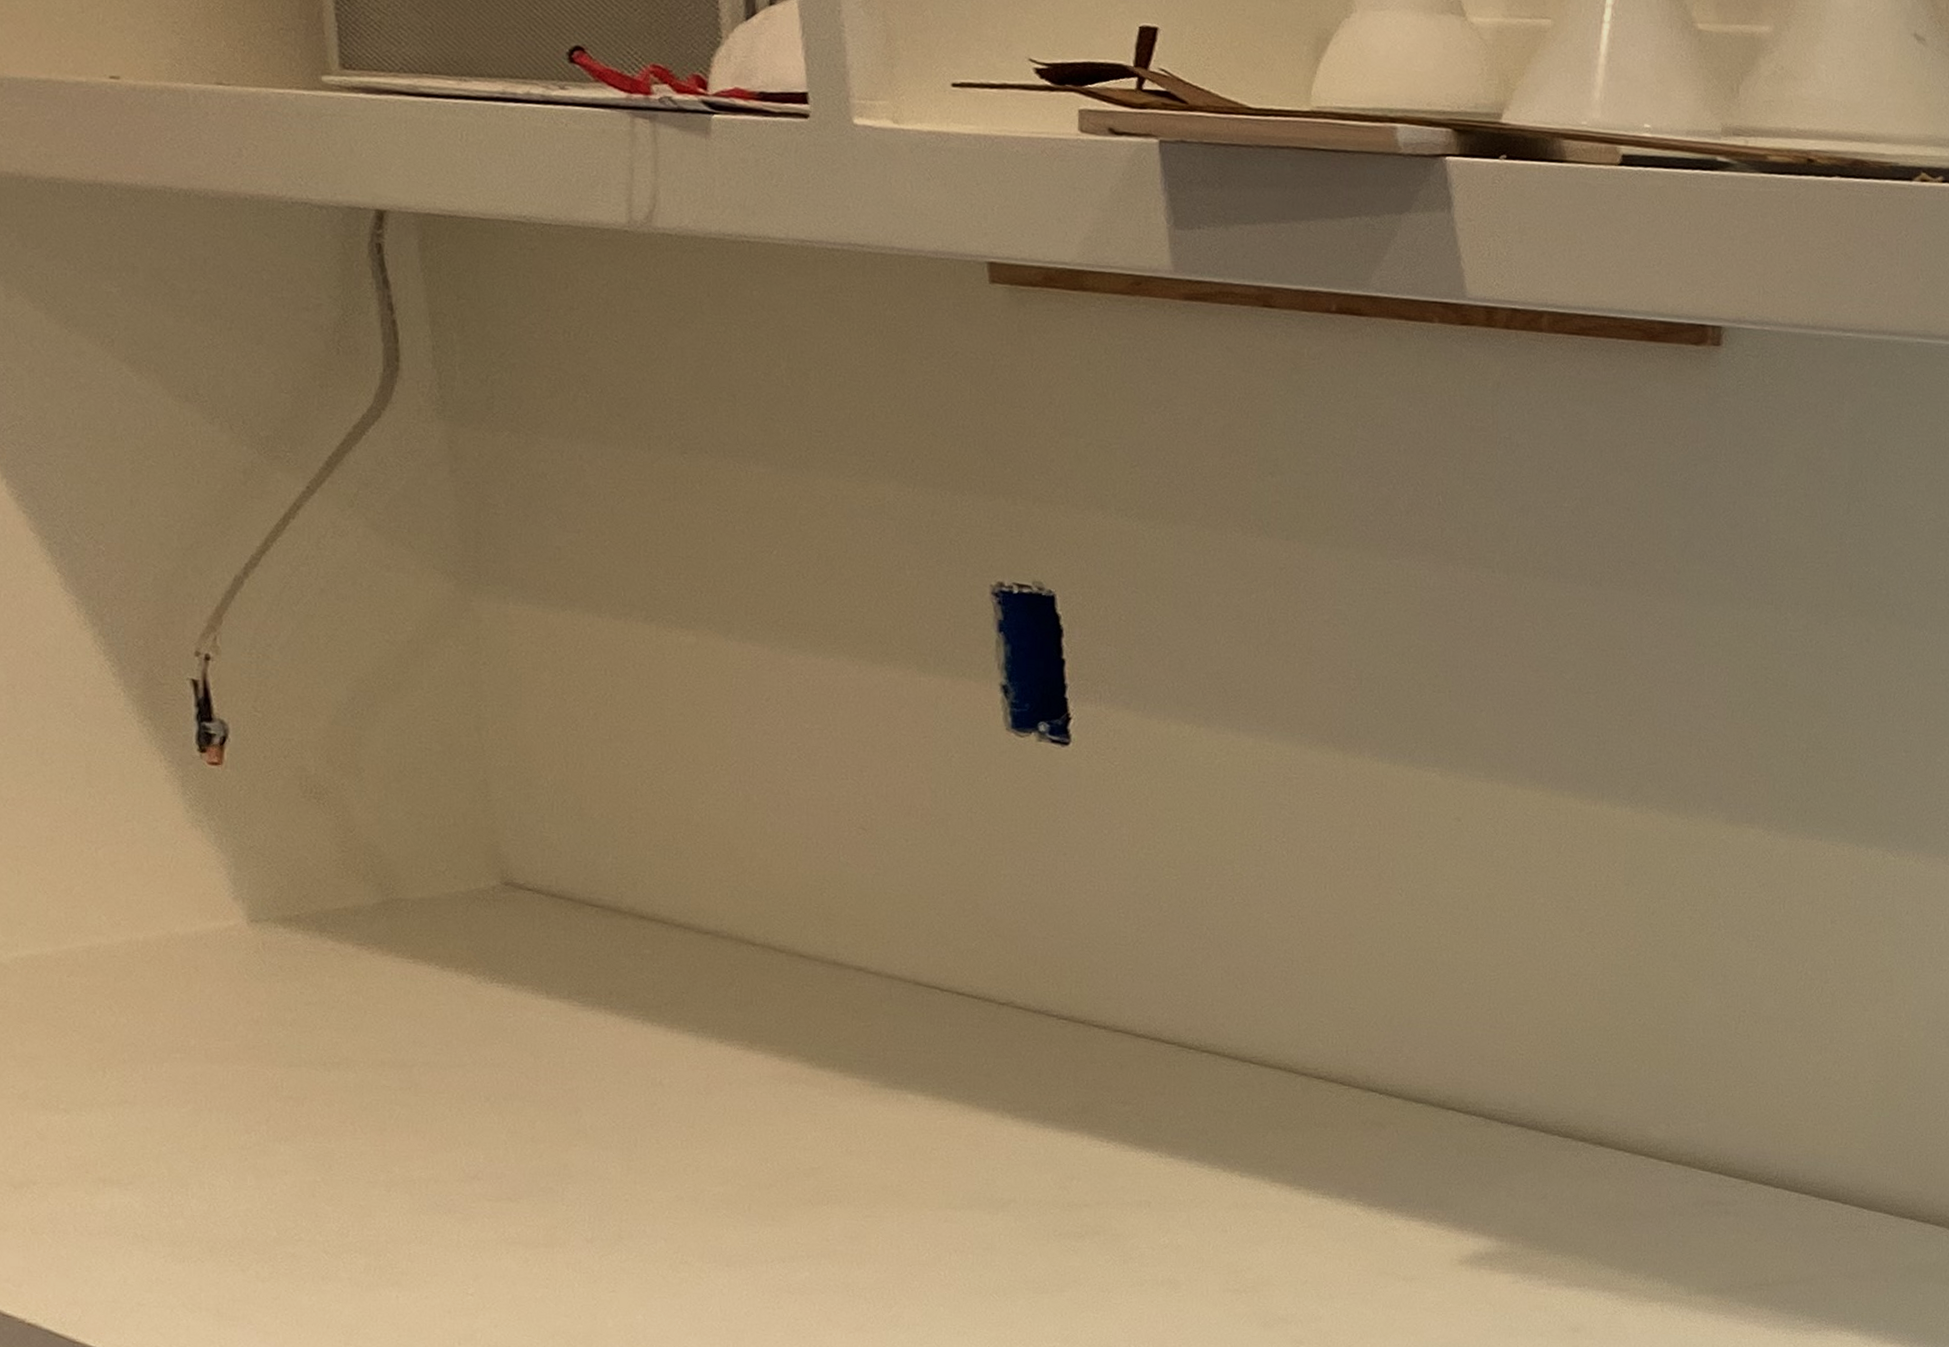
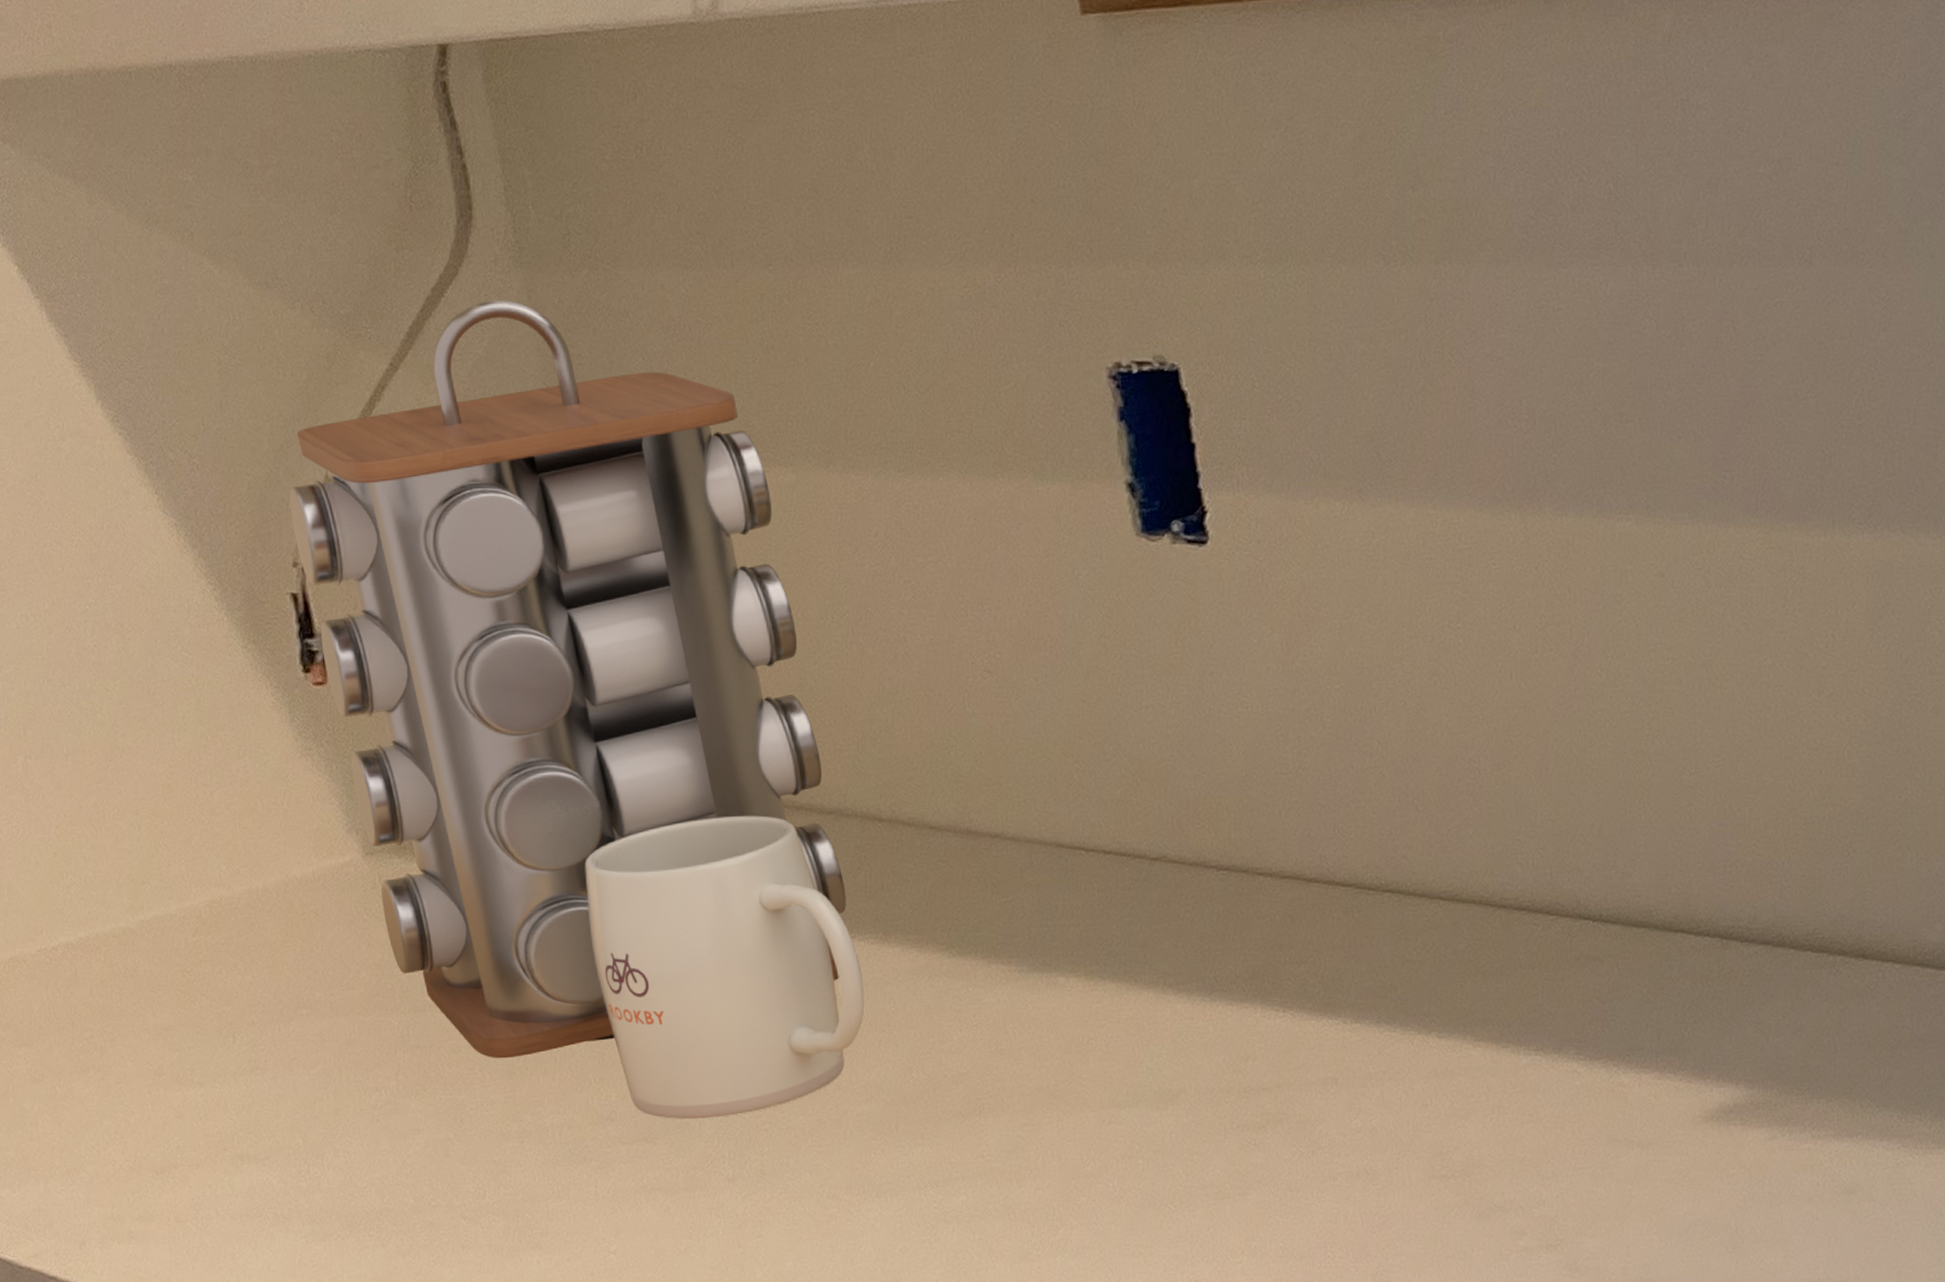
spice rack: none [196,444,717,1116] -> present [289,299,846,1059]
mug: none [468,925,728,1186] -> present [584,815,865,1120]

